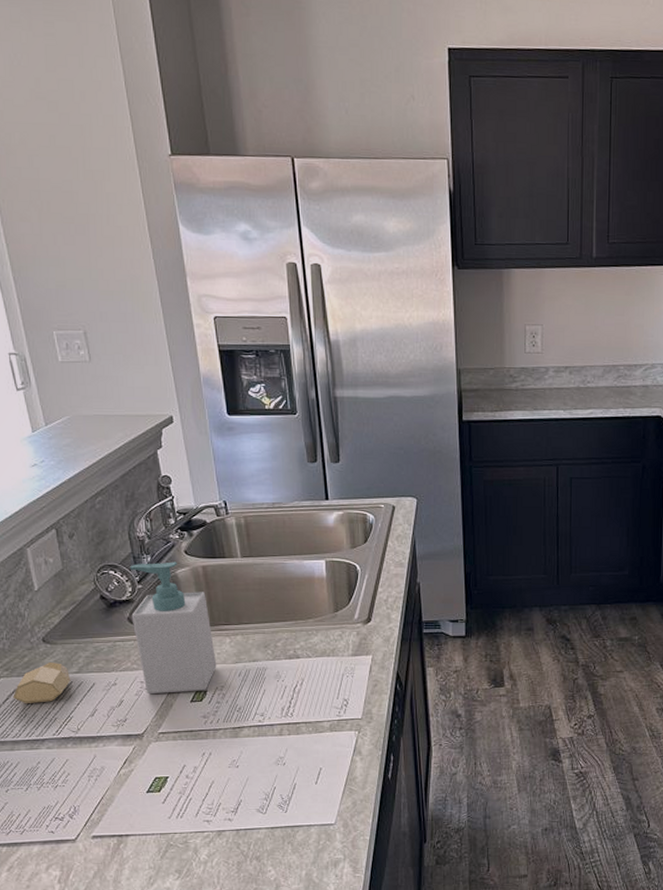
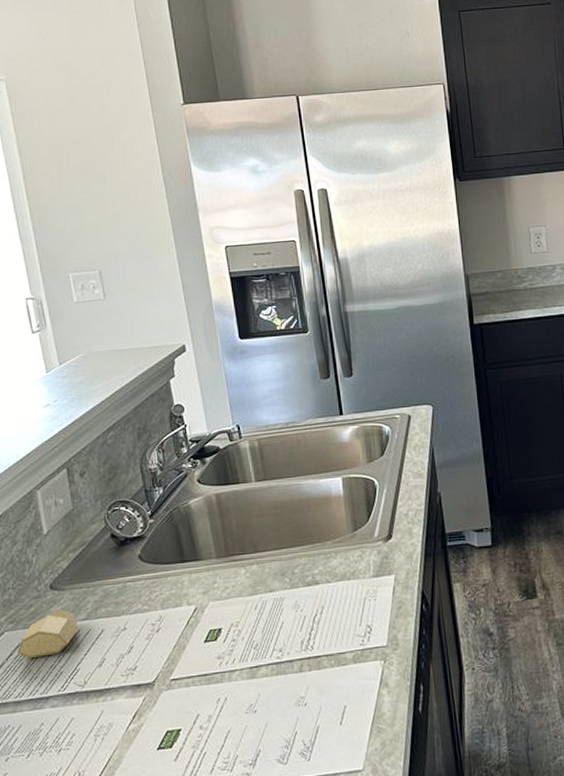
soap bottle: present [129,561,217,695] -> none [141,492,232,638]

